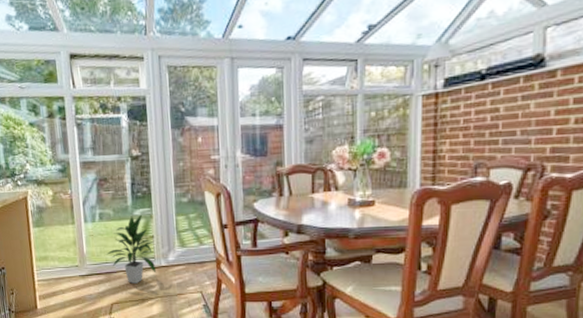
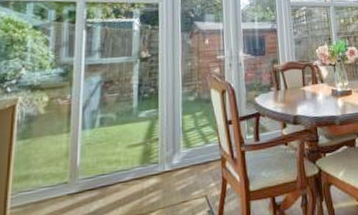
indoor plant: present [106,214,157,284] -> none [103,116,159,197]

